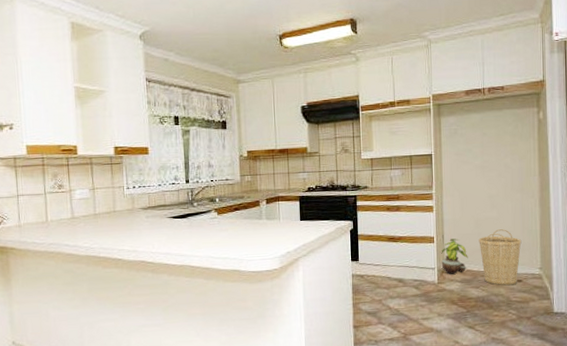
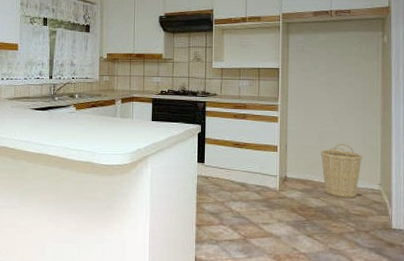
potted plant: present [441,238,468,274] -> none [283,149,310,183]

